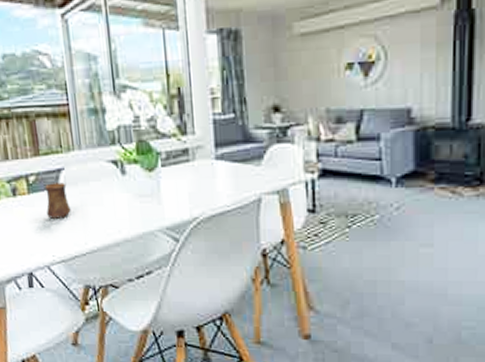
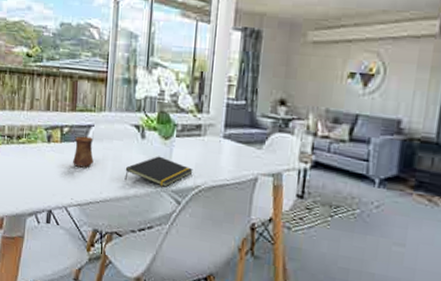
notepad: none [109,191,187,226] -> present [124,156,193,187]

